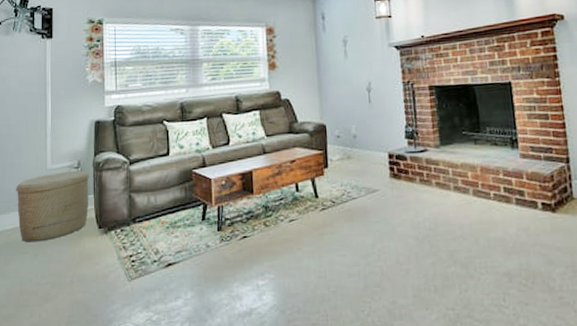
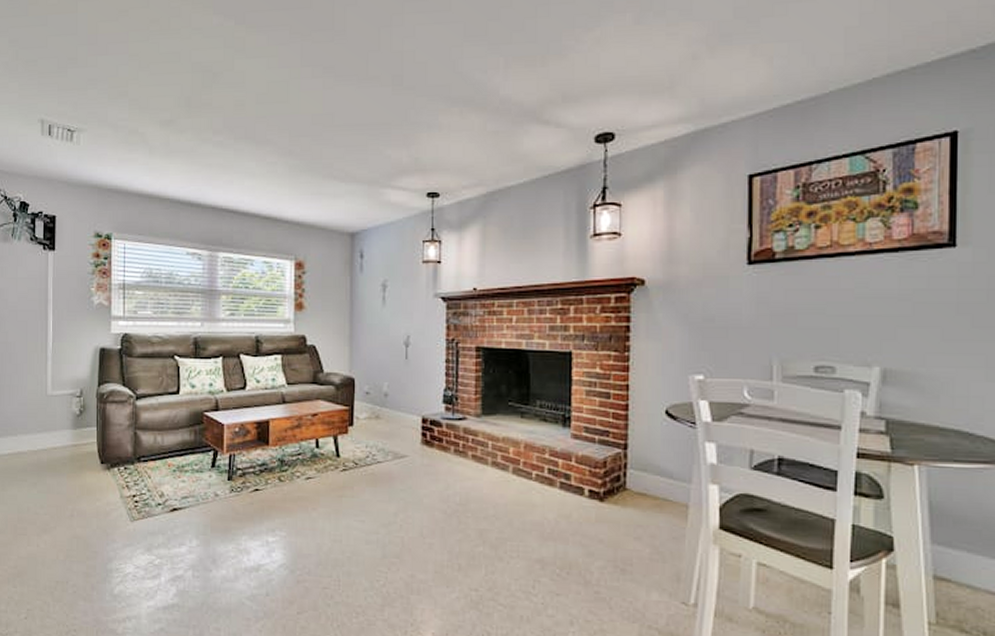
woven basket: present [16,170,89,243] -> none [14,400,92,470]

